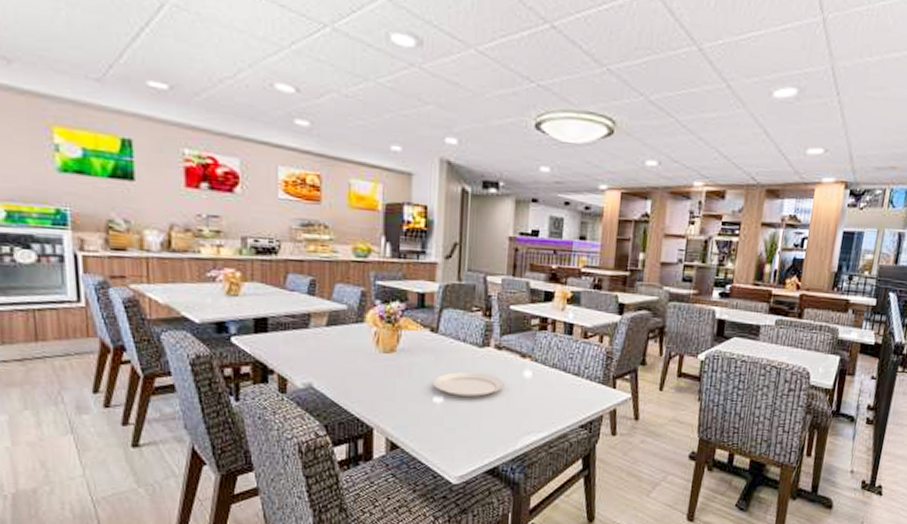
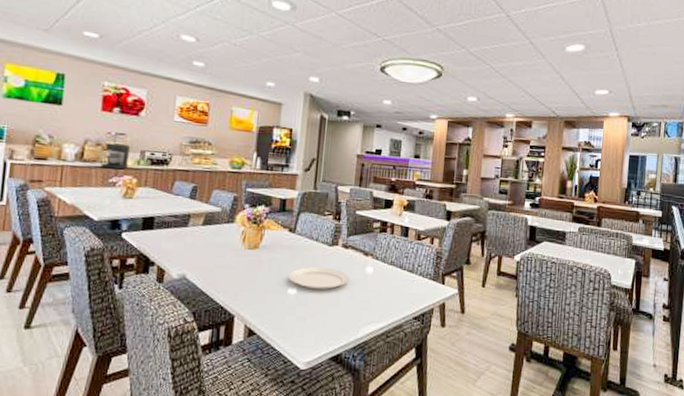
coffee maker: none [194,228,227,262] -> present [100,143,130,171]

